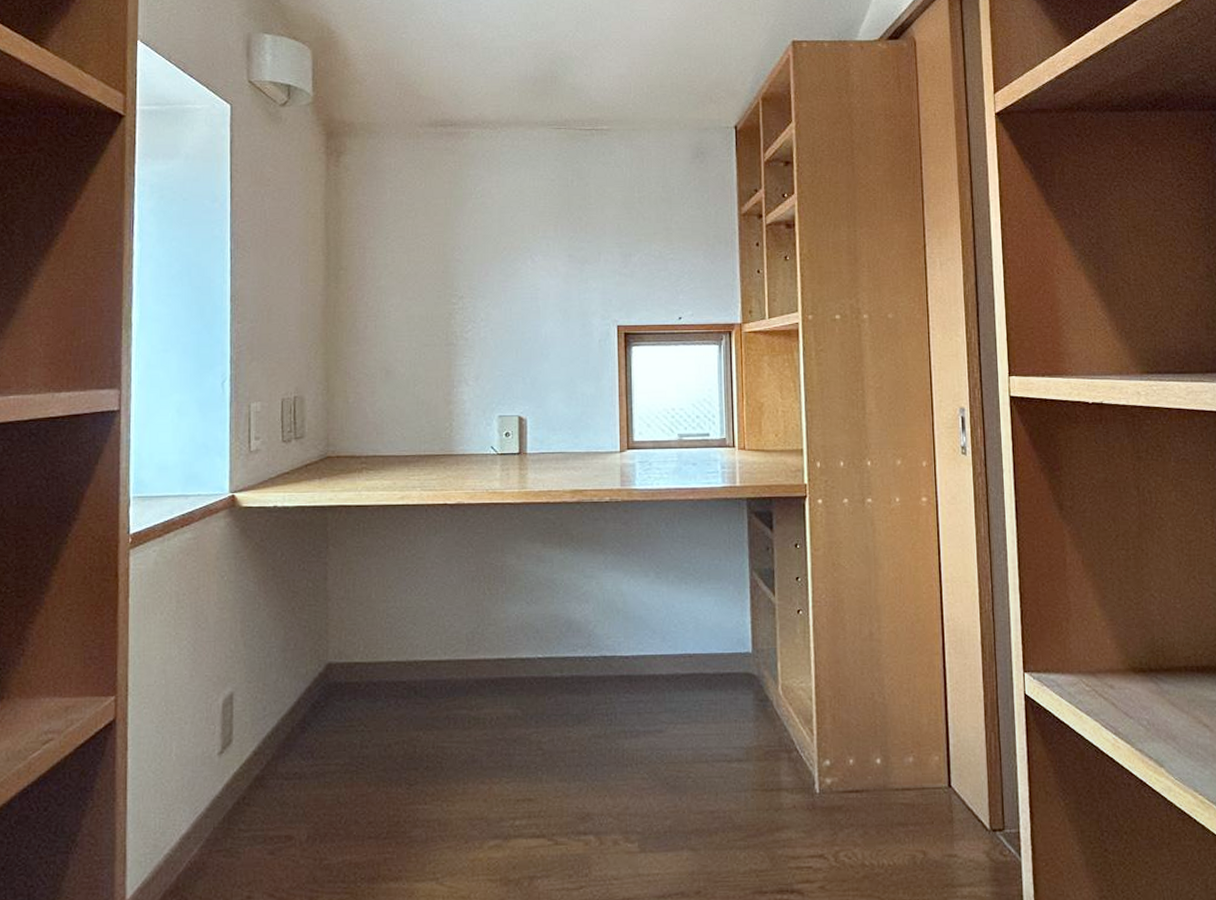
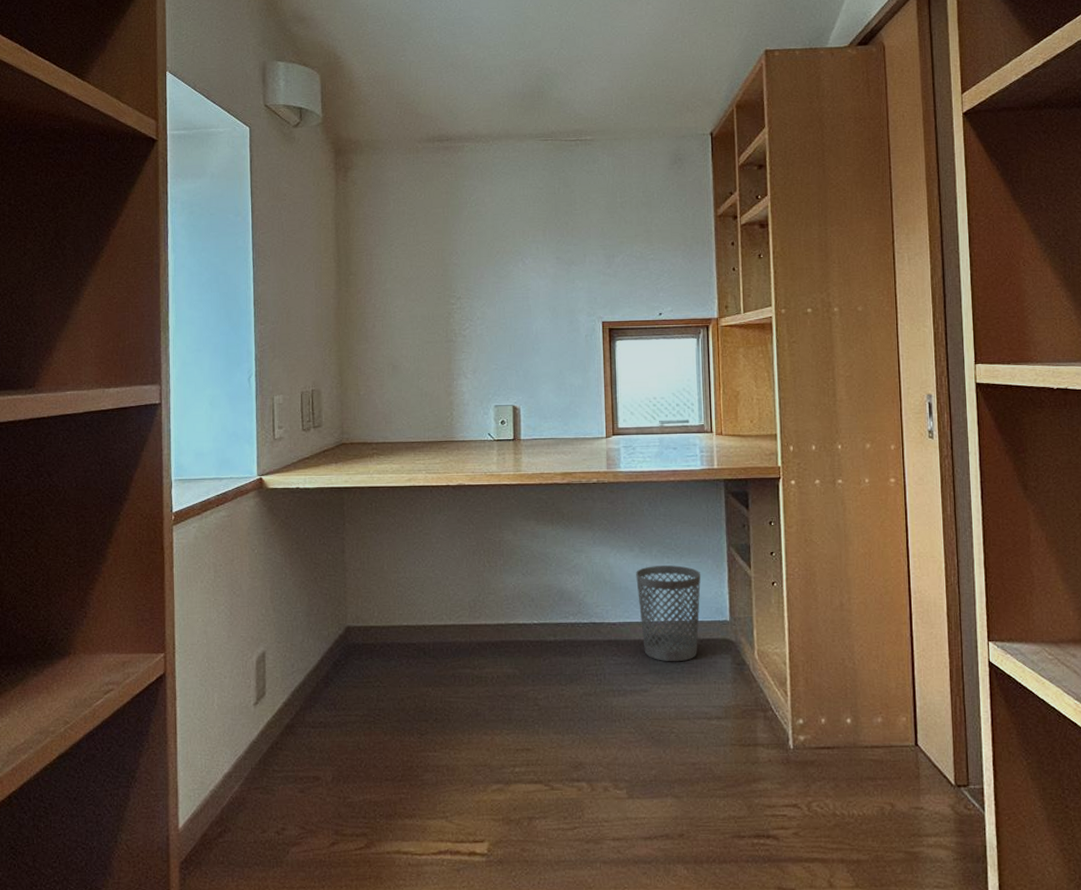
wastebasket: none [651,592,722,699] -> present [636,565,701,662]

